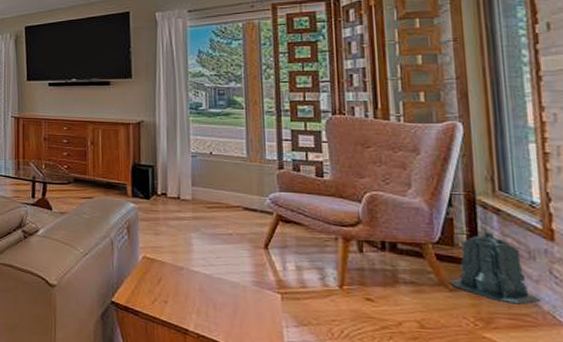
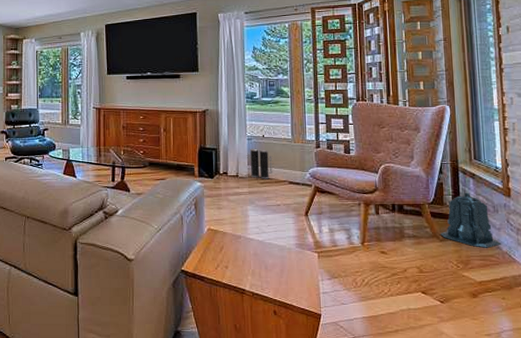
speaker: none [190,167,224,203] -> present [246,148,273,179]

